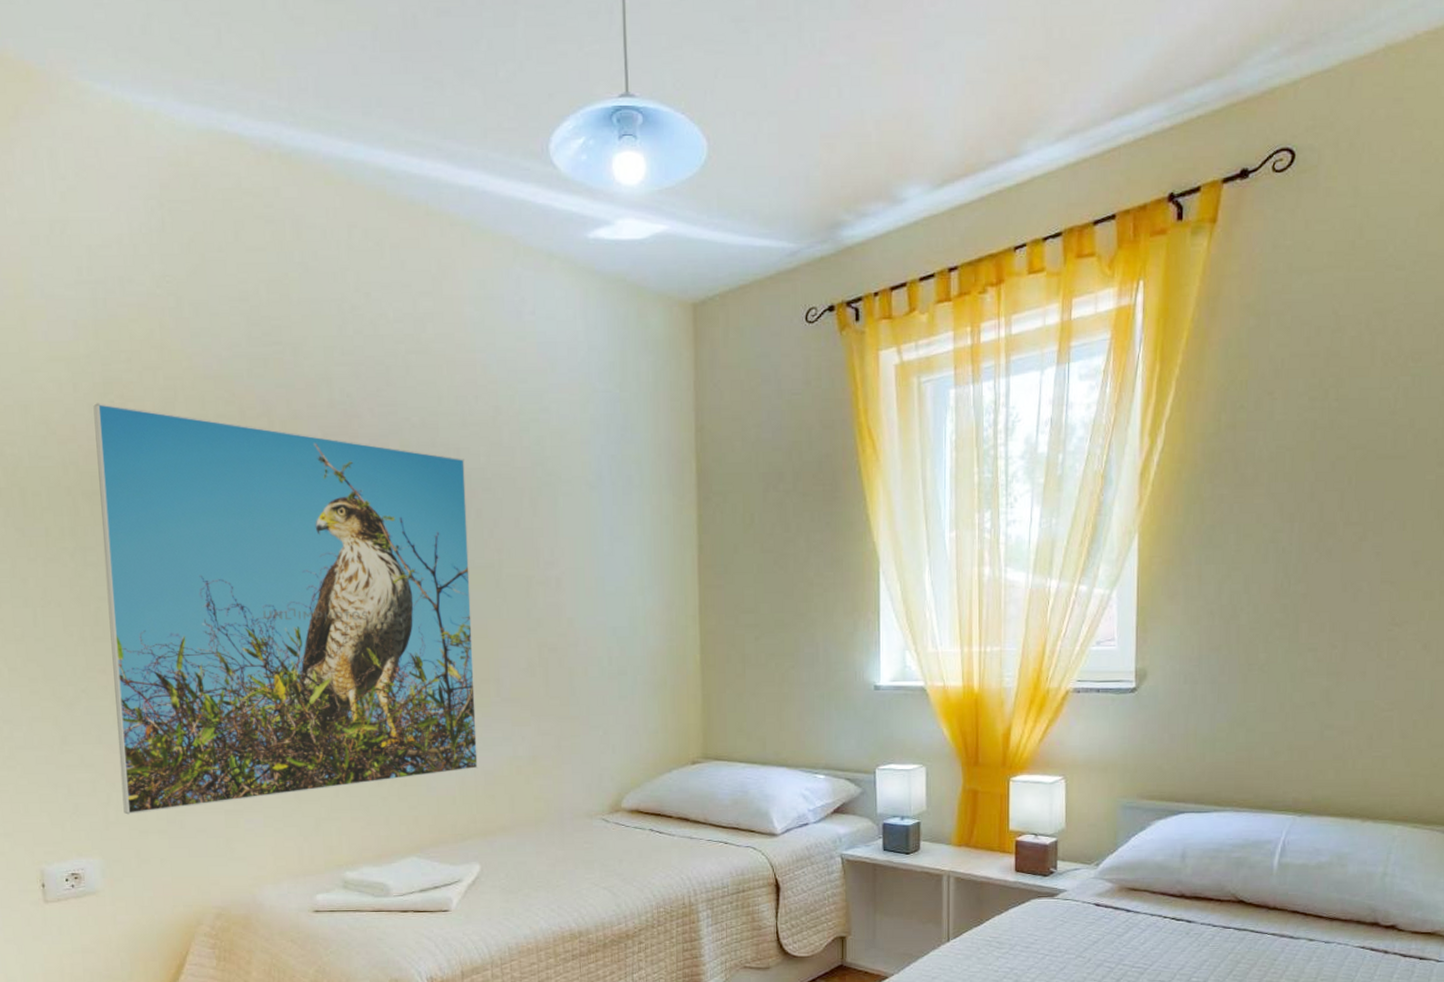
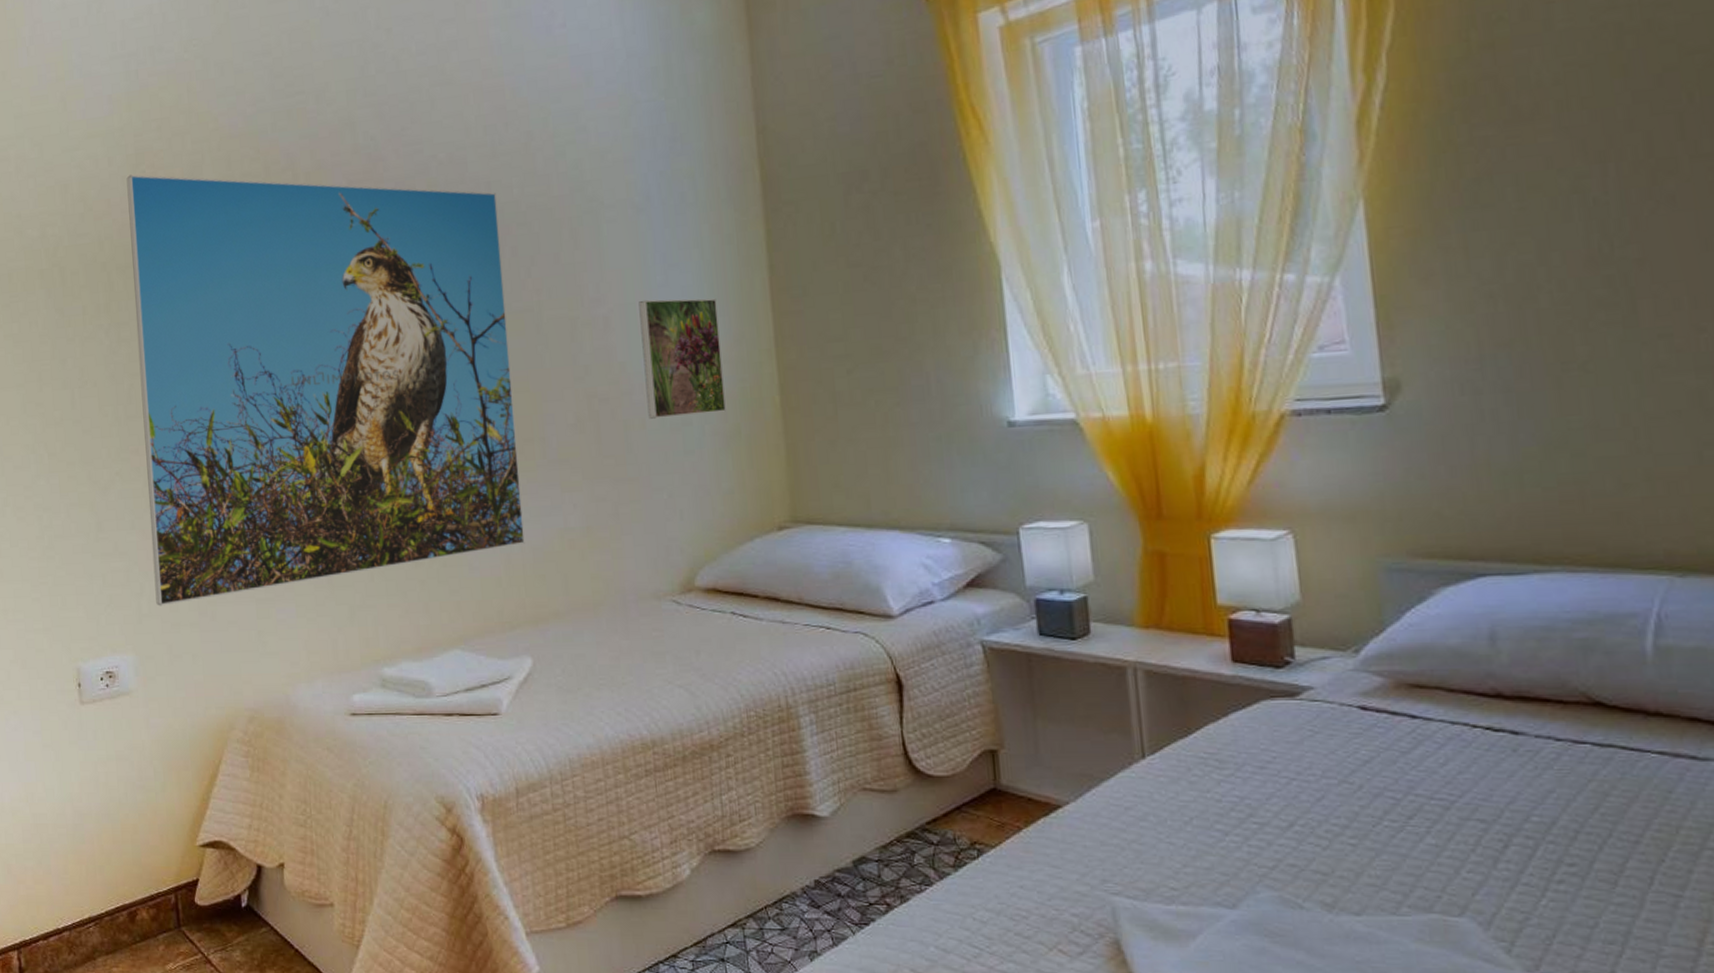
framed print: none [587,566,657,668] -> present [638,298,727,419]

